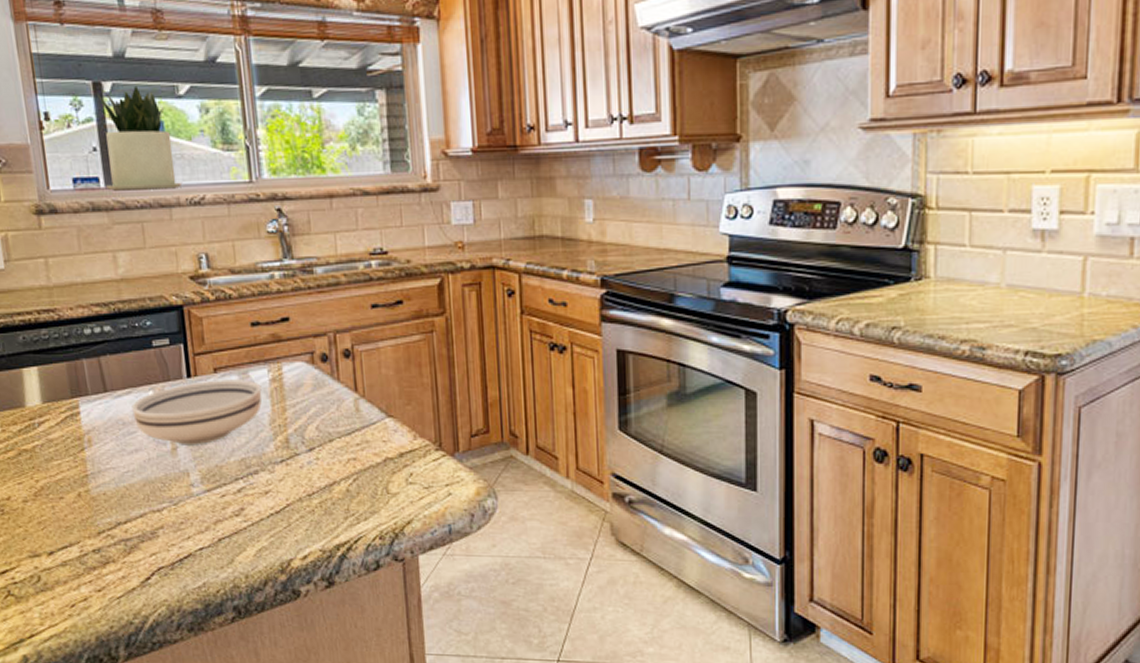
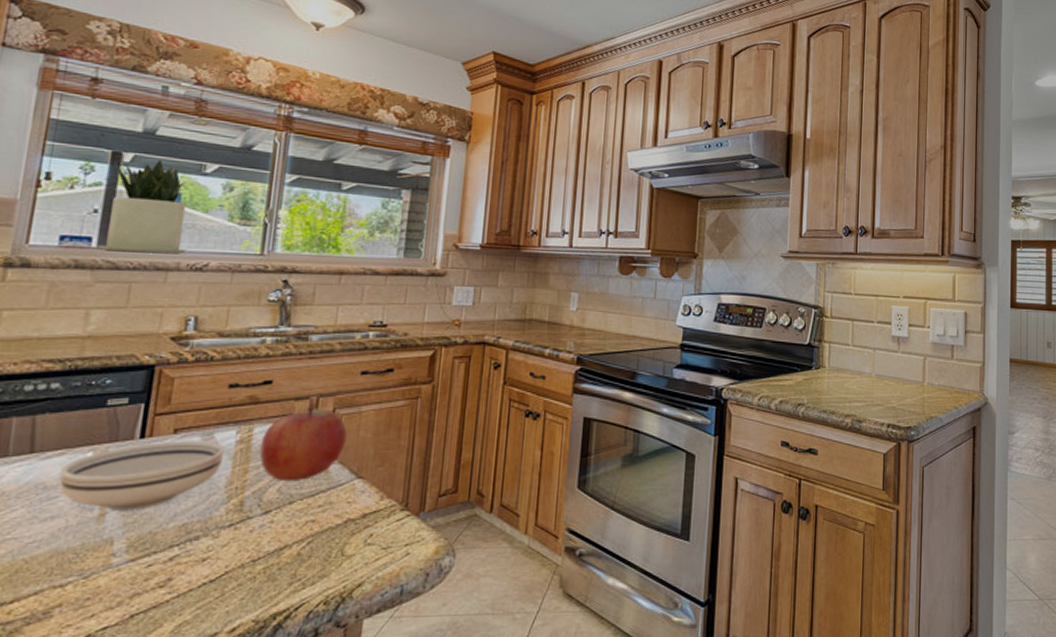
fruit: none [291,343,370,418] -> present [259,406,347,480]

